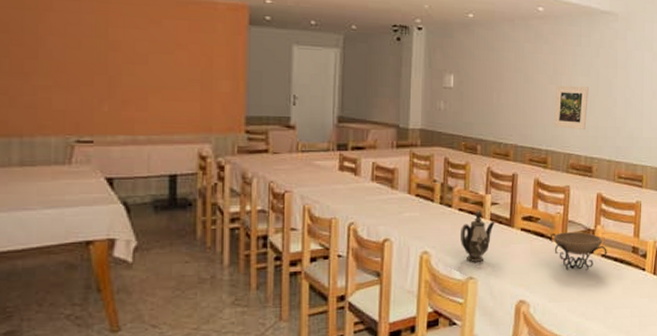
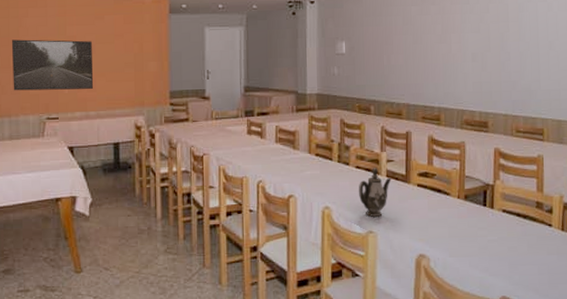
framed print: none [26,38,145,108] -> present [11,39,94,91]
decorative bowl: present [549,232,607,271] -> none [447,187,509,226]
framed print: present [554,85,589,129] -> none [445,43,480,86]

